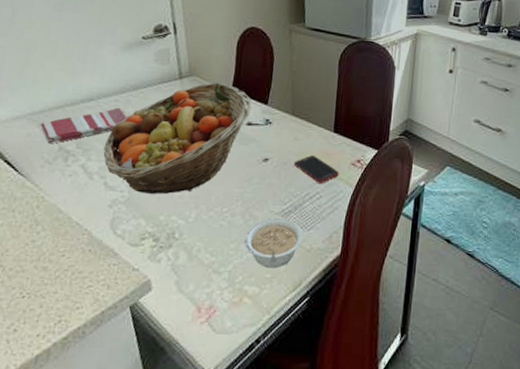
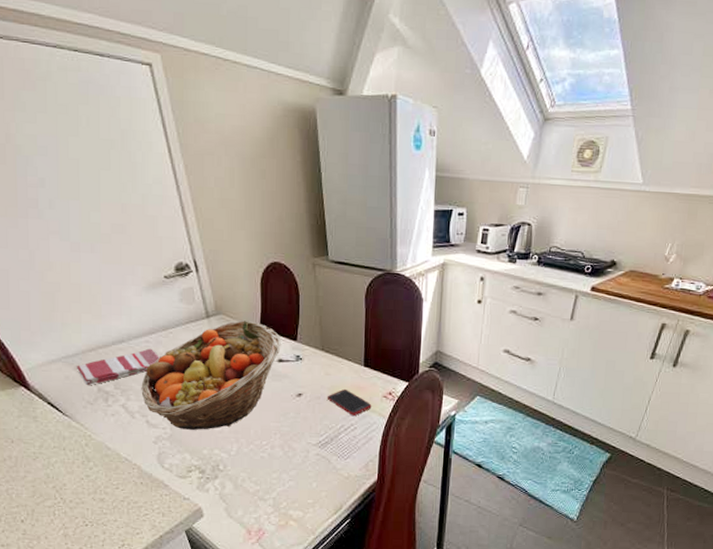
legume: present [244,217,303,268] -> none [285,448,340,494]

